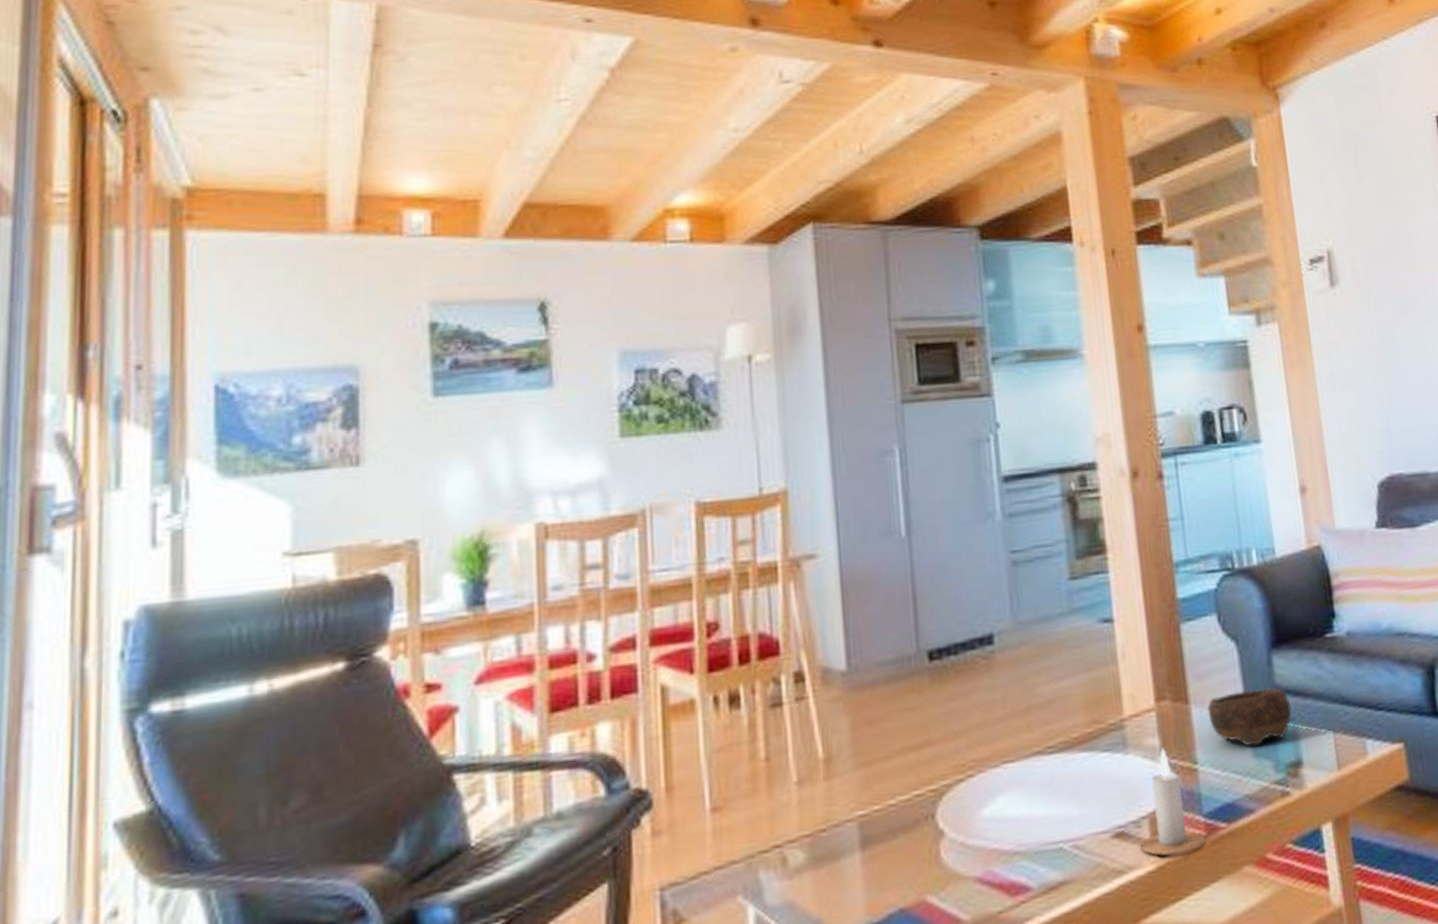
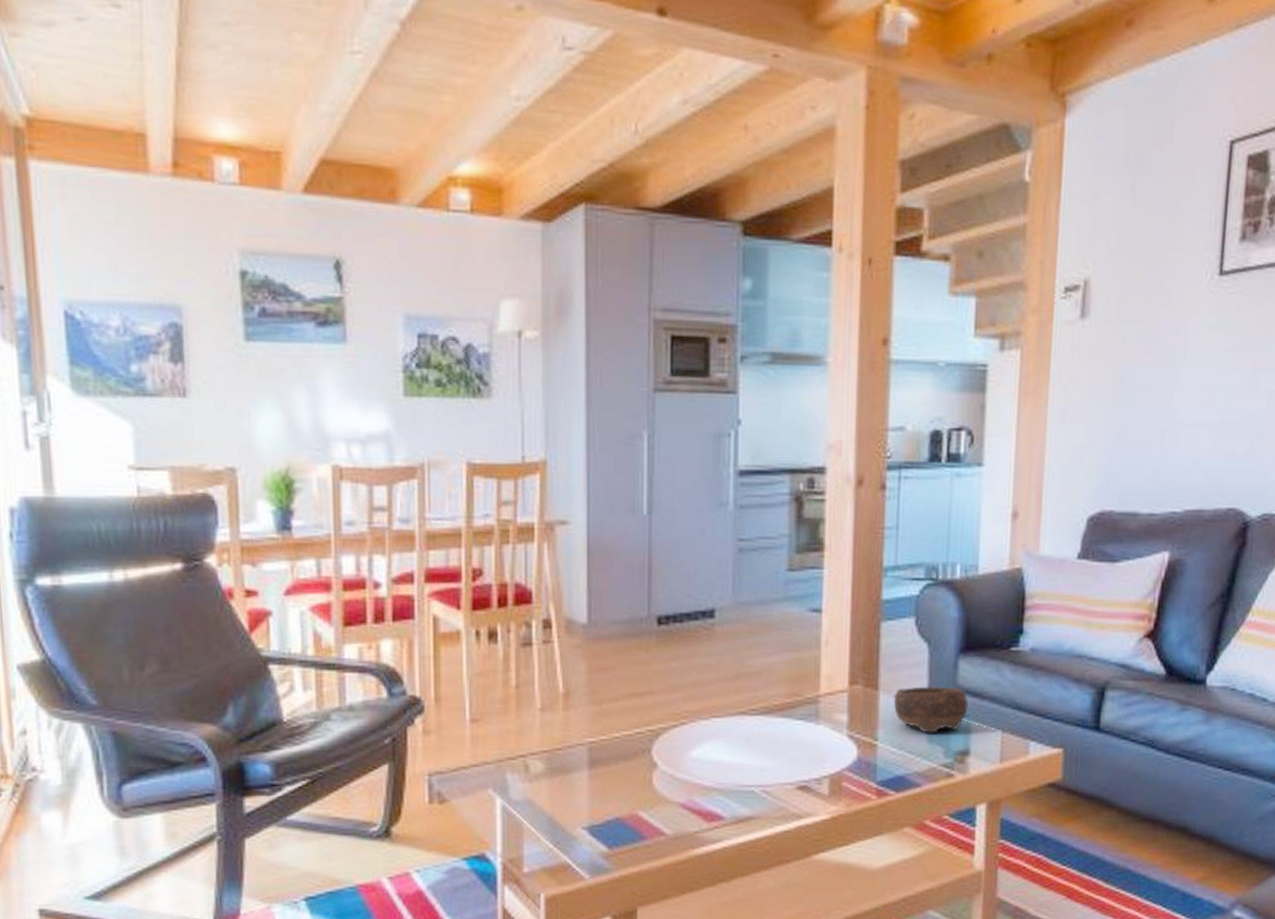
candle: present [1140,747,1206,856] -> none [819,723,875,810]

